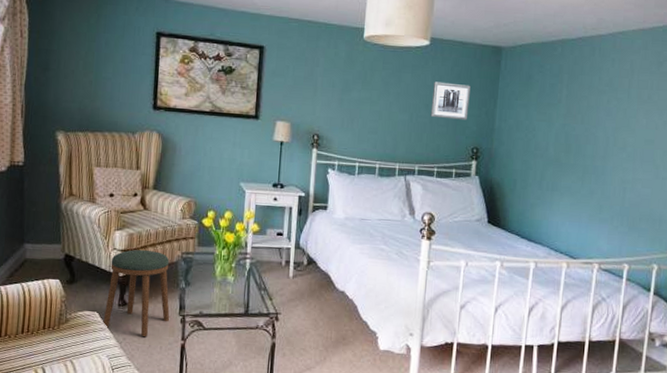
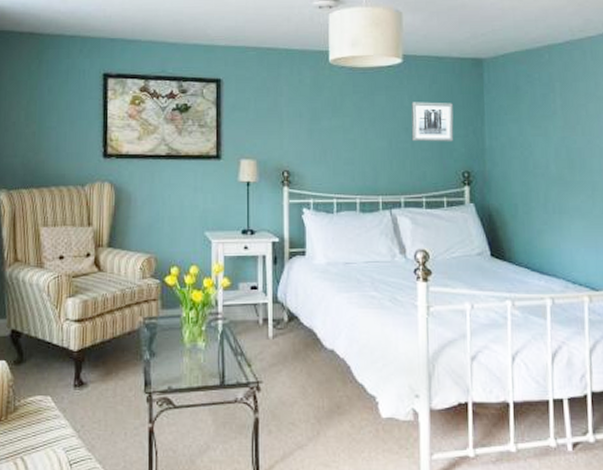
stool: present [103,249,170,336] -> none [57,319,134,421]

